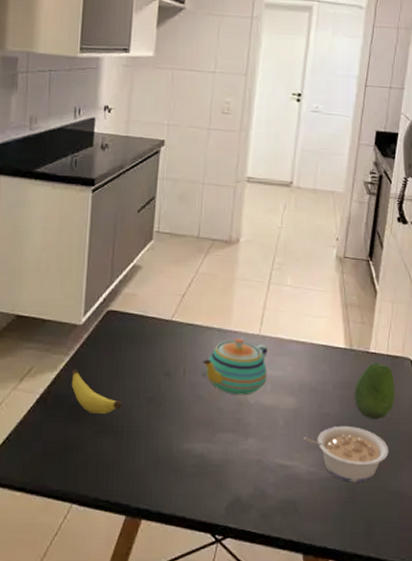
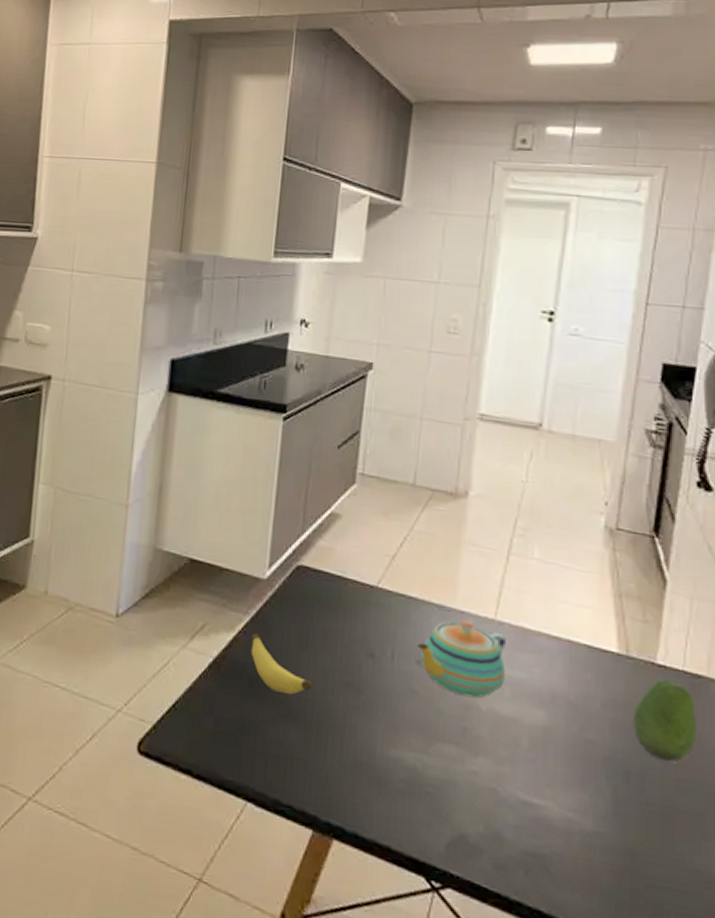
legume: present [304,425,389,482] -> none [558,760,688,848]

